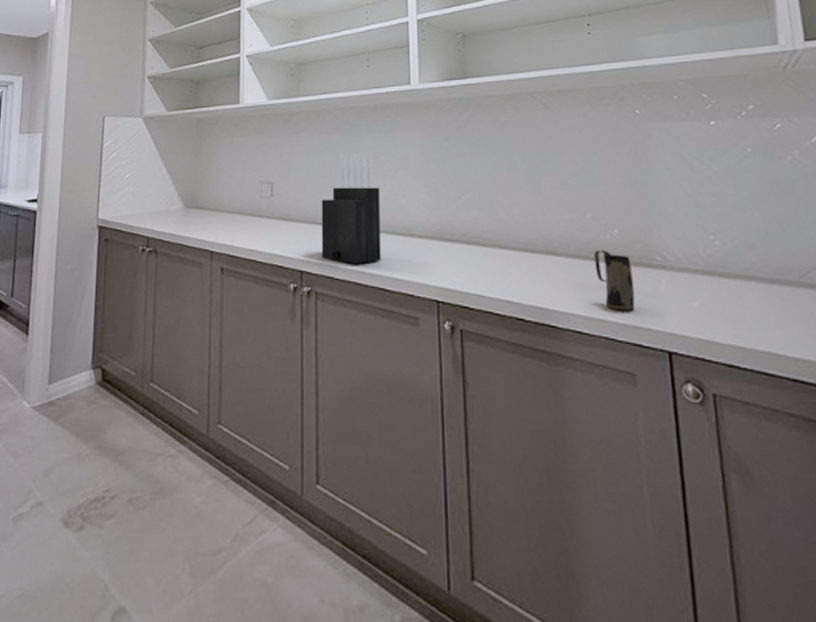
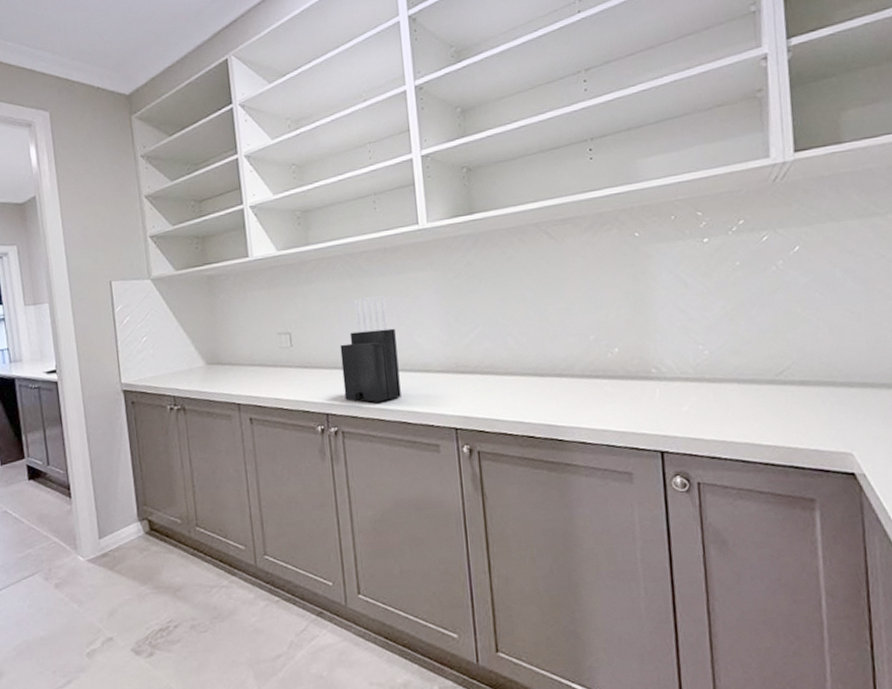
mug: present [594,250,635,311] -> none [596,367,633,420]

